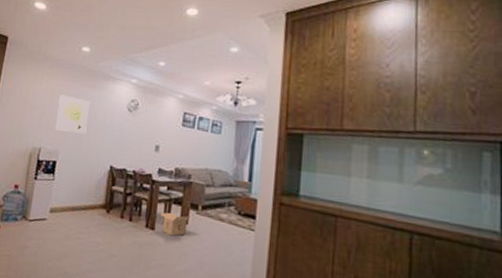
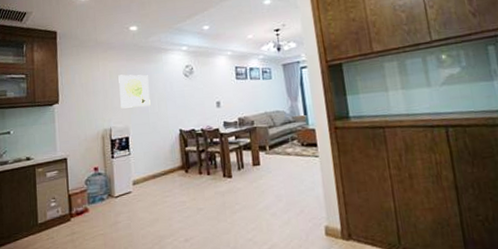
cardboard box: present [159,212,191,237] -> none [233,158,261,179]

